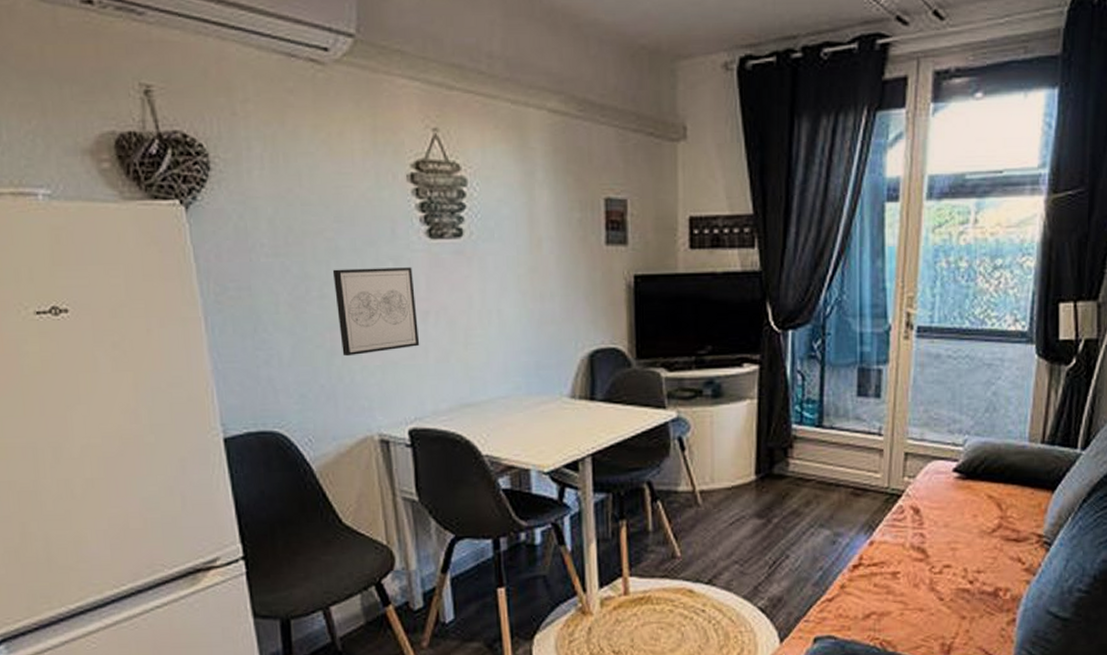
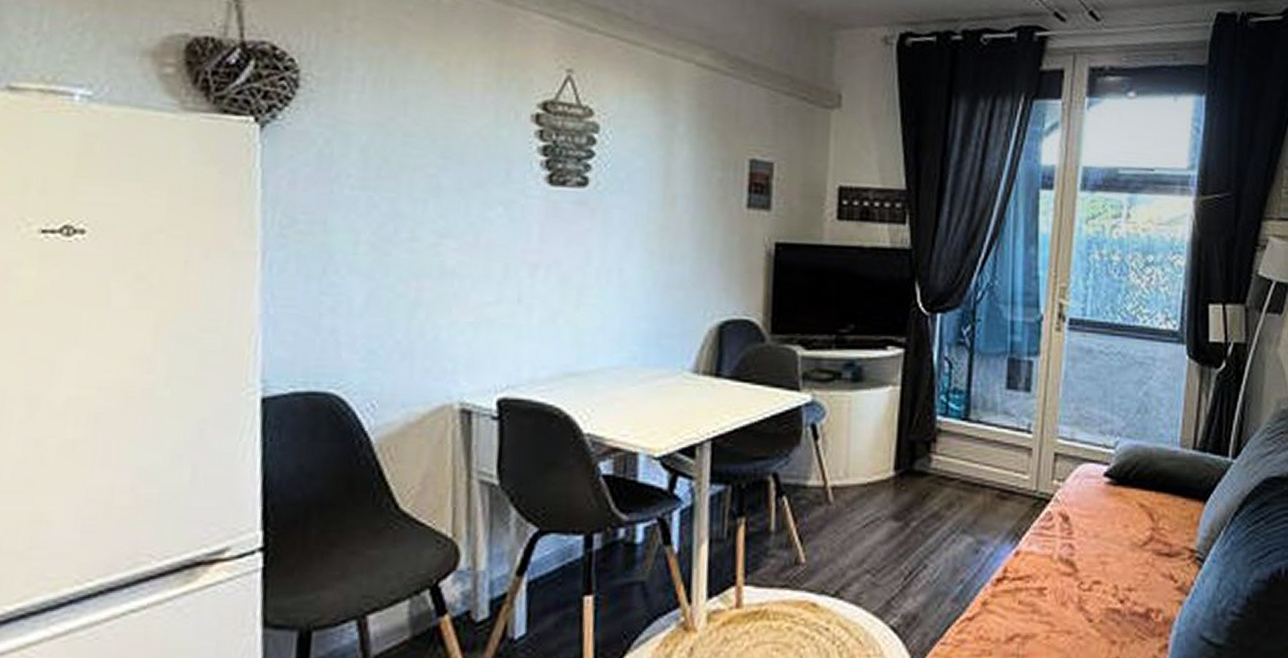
wall art: present [332,267,420,357] -> none [428,209,525,310]

